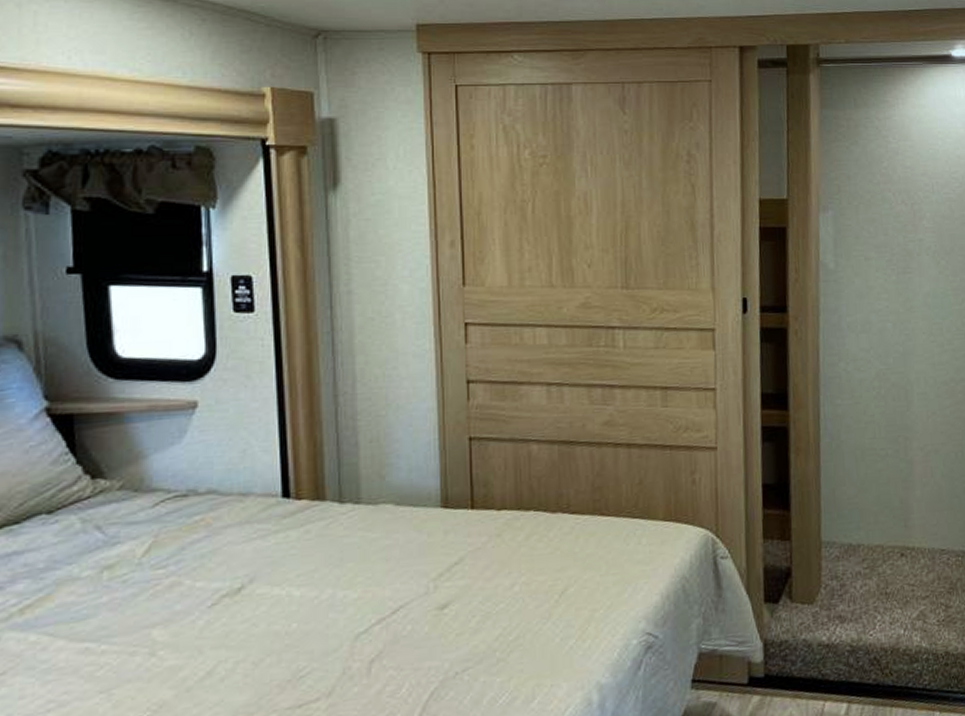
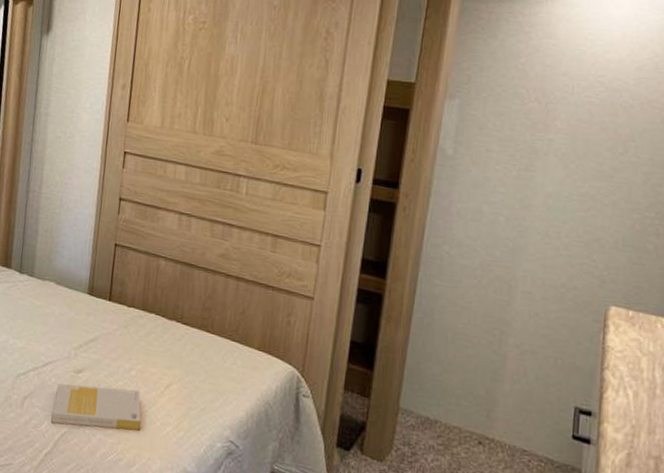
book: none [412,607,535,683] -> present [50,383,141,431]

